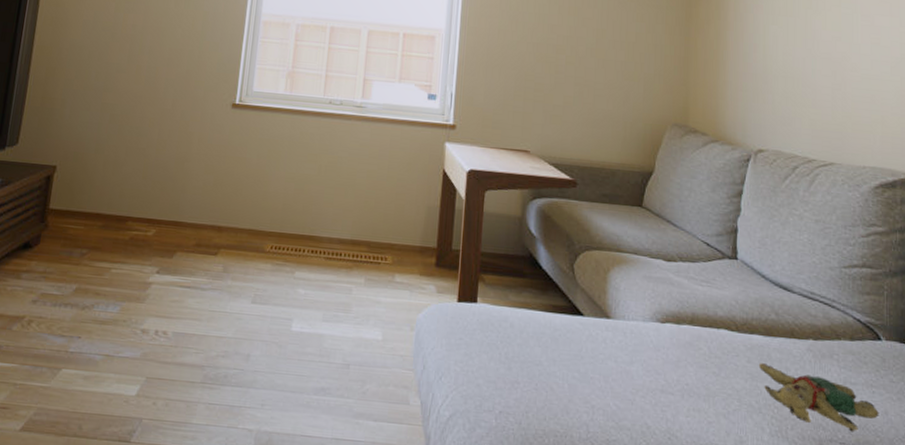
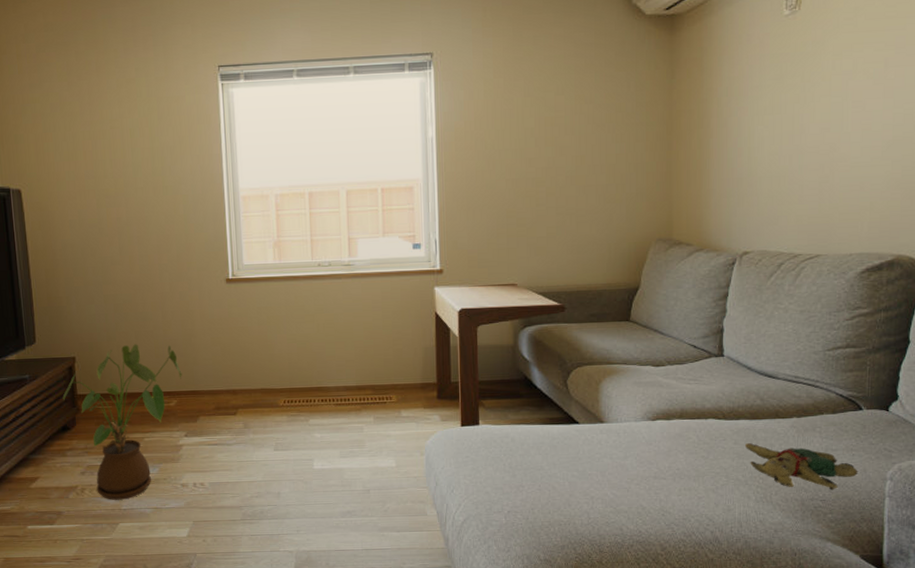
house plant: none [32,160,167,340] -> present [62,344,182,500]

